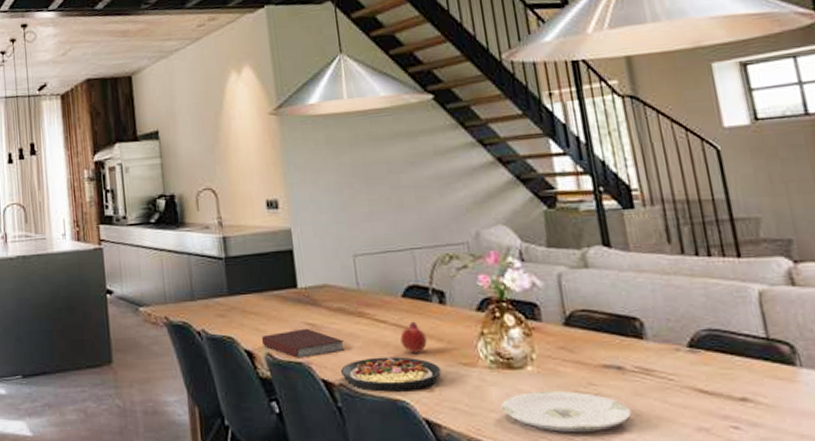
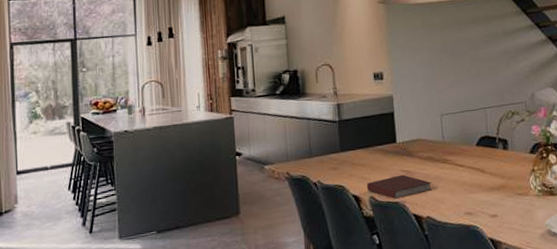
plate: present [341,356,442,392] -> none [428,192,503,221]
fruit: present [400,321,427,355] -> none [474,164,494,190]

